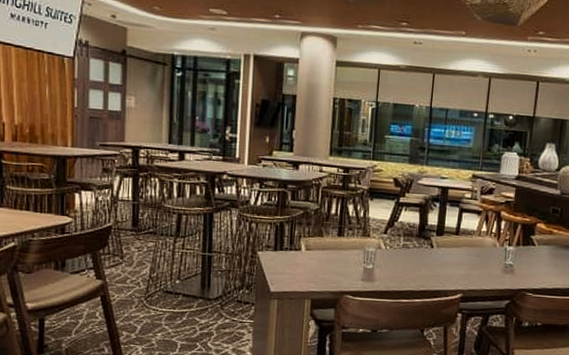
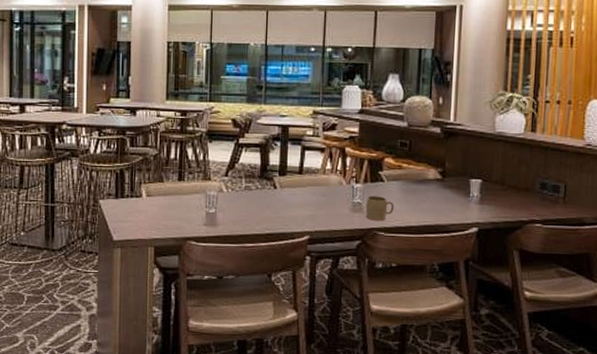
mug: none [516,258,543,283] -> present [365,196,394,222]

